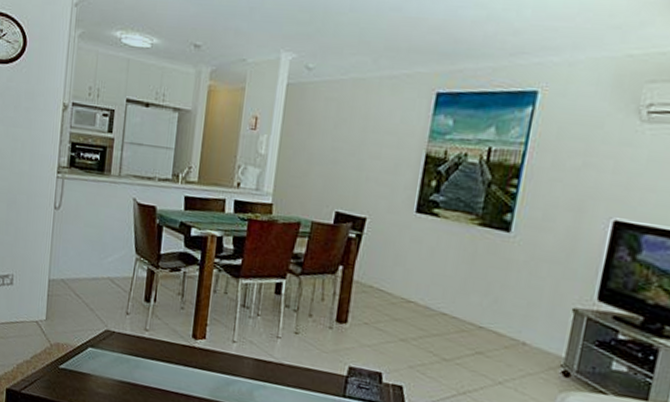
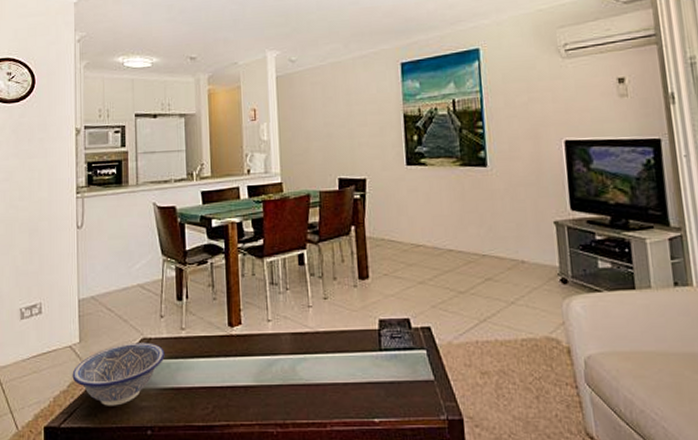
decorative bowl: none [36,331,126,387] -> present [72,342,165,406]

